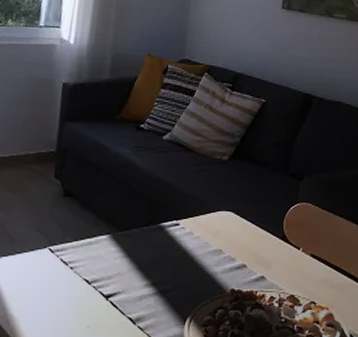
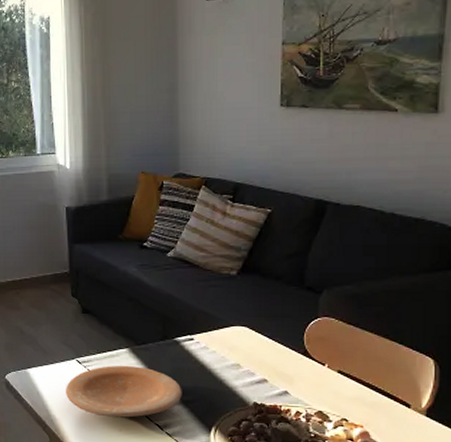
plate: none [30,254,161,313] -> present [66,366,182,418]

